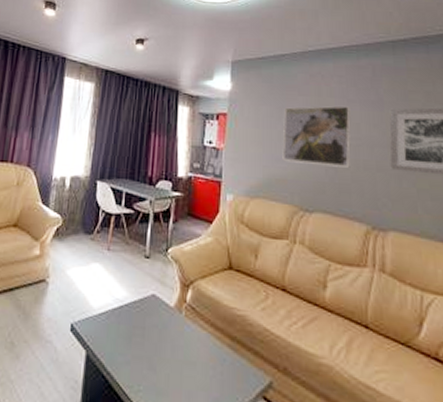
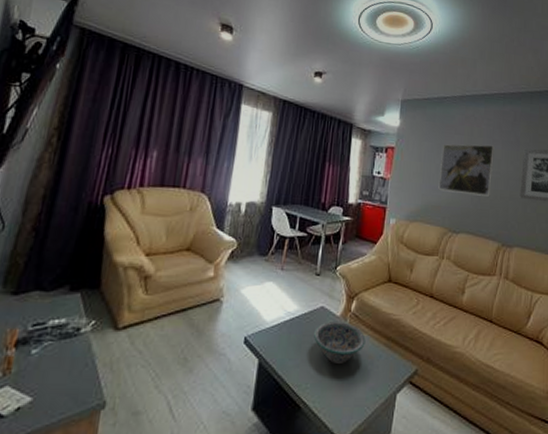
decorative bowl: none [145,313,205,365] -> present [314,322,366,364]

